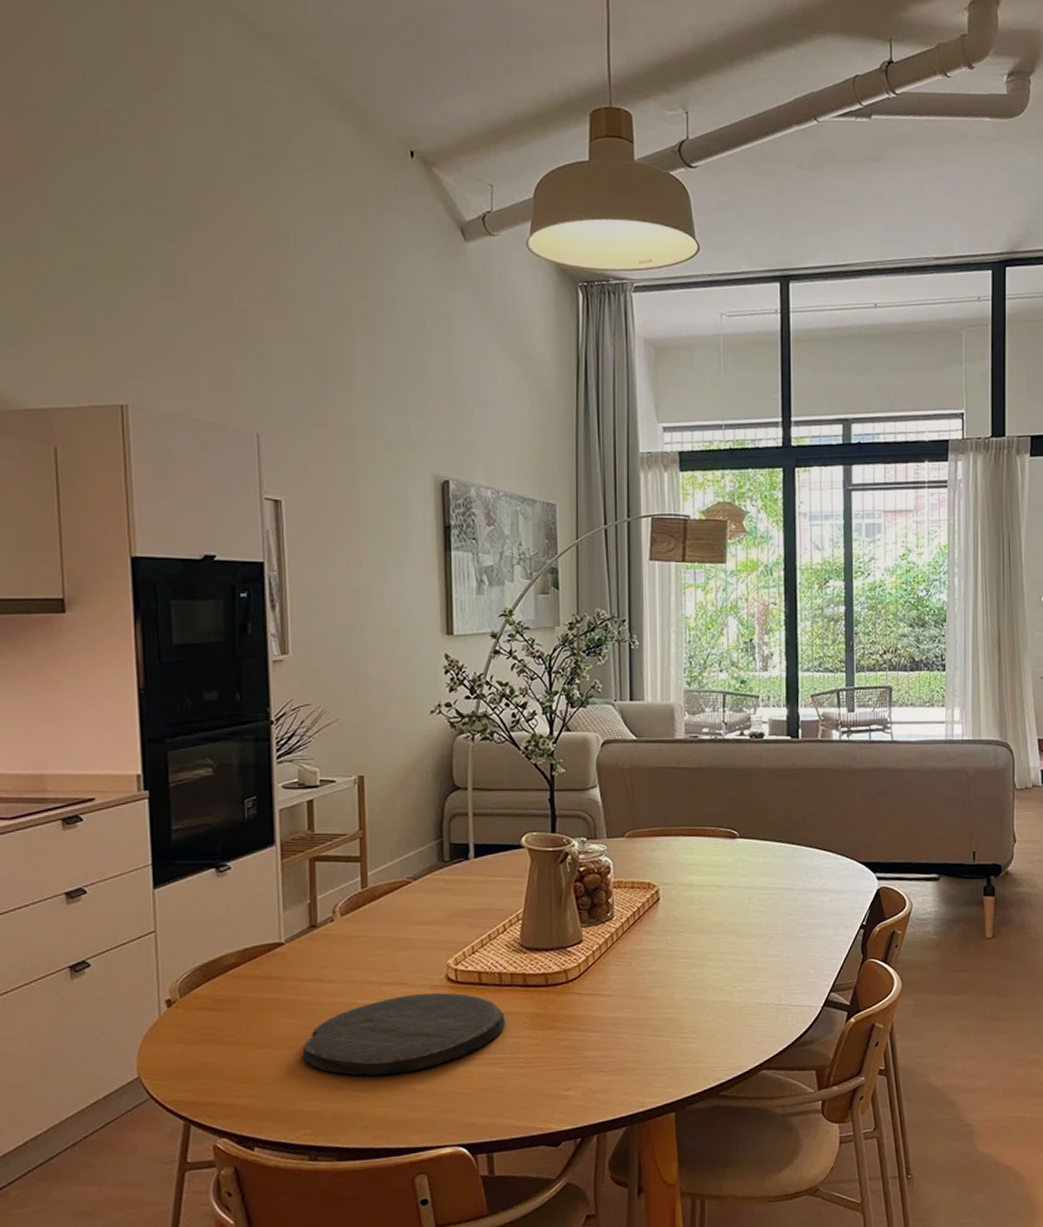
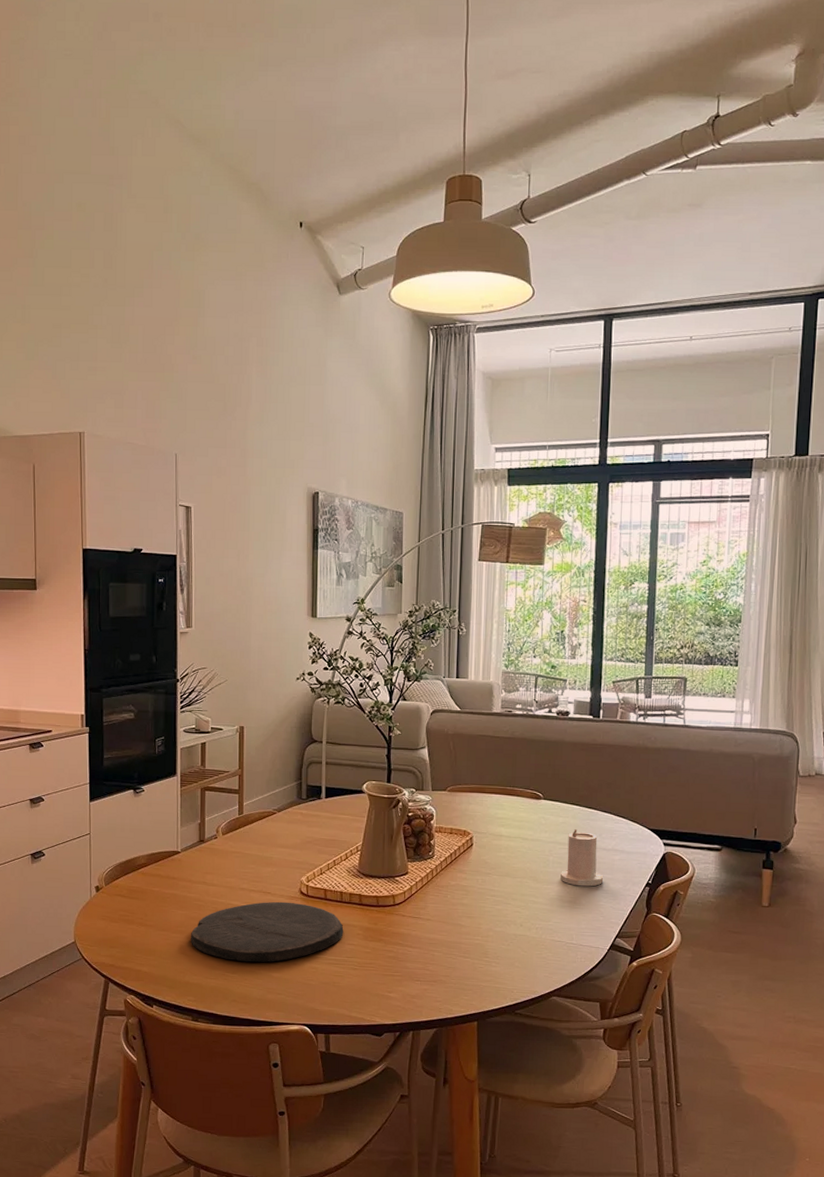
candle: none [764,870,813,937] -> present [560,829,604,887]

